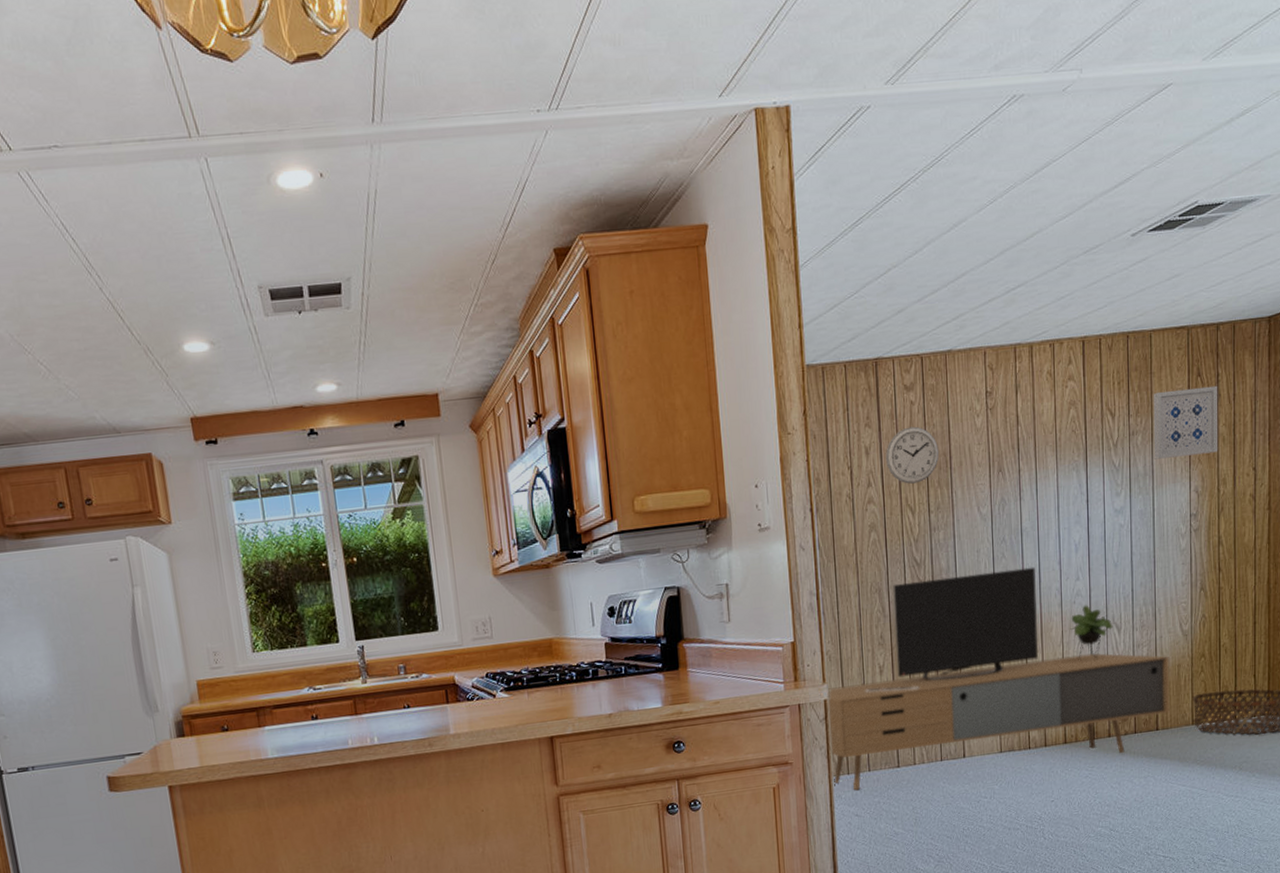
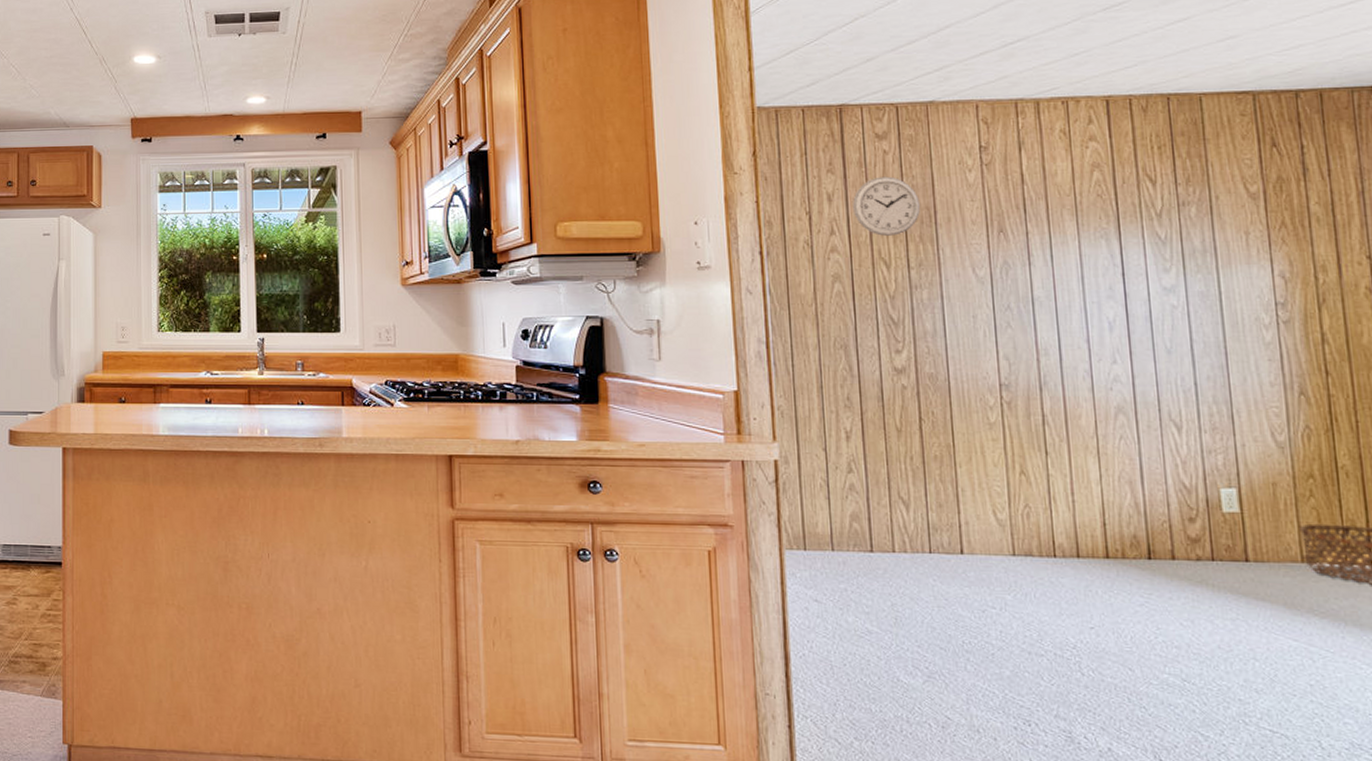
media console: present [828,566,1170,791] -> none [779,341,1265,583]
wall art: present [1153,385,1218,460] -> none [1209,158,1311,235]

